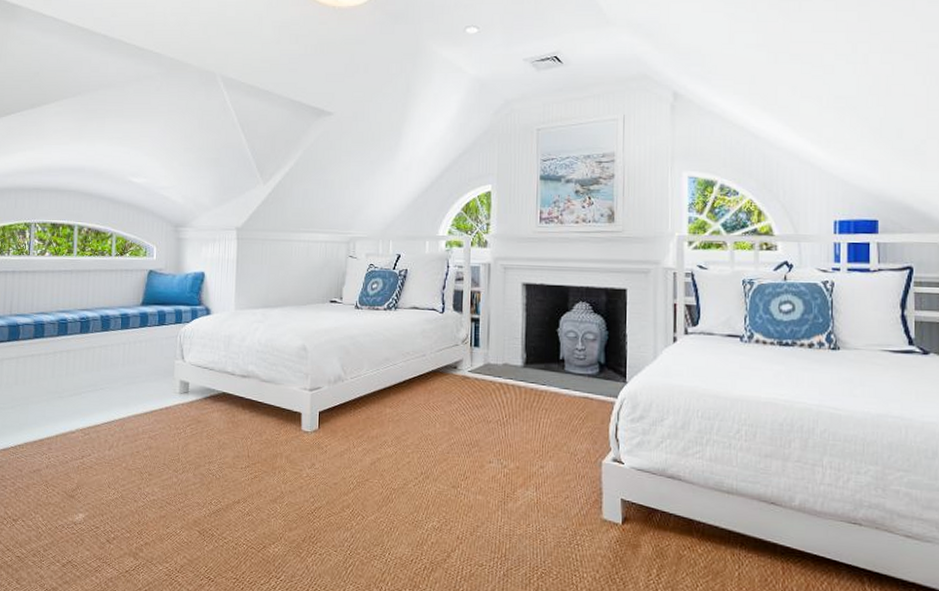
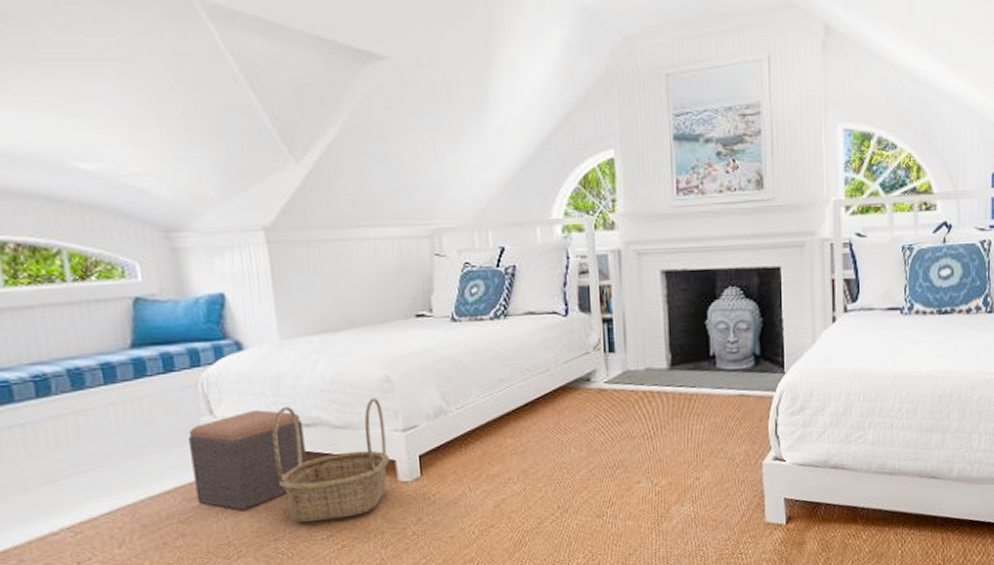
footstool: none [163,360,241,435] -> present [189,410,307,510]
basket: none [218,360,298,454] -> present [272,398,390,523]

